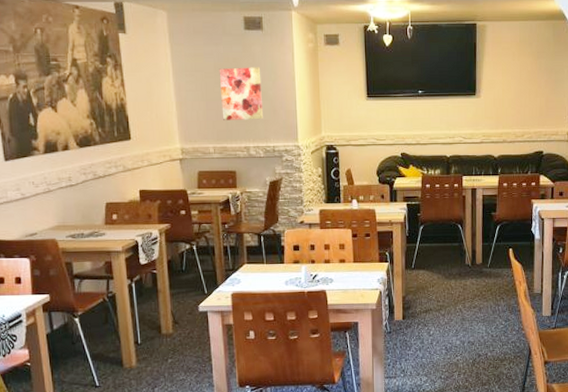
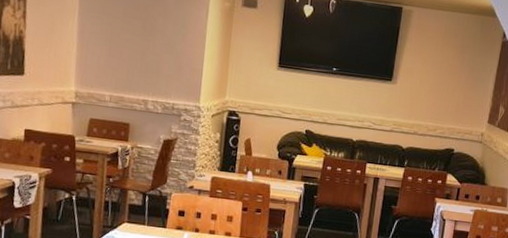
wall art: present [219,67,264,120] -> none [124,15,171,74]

